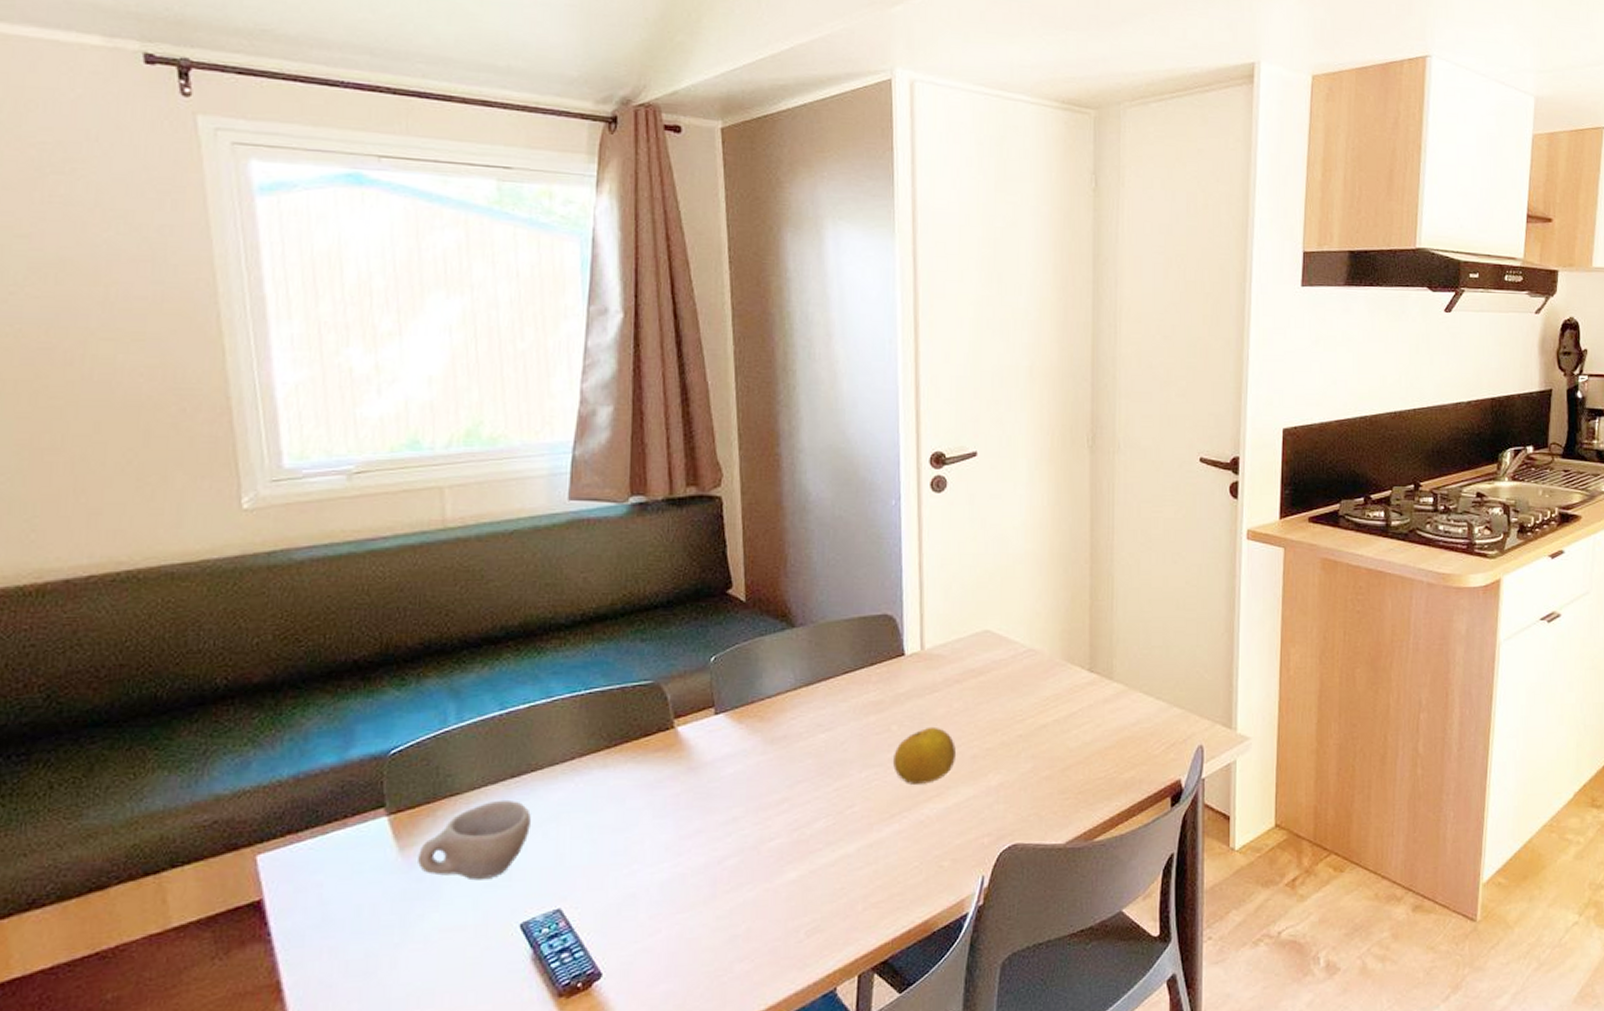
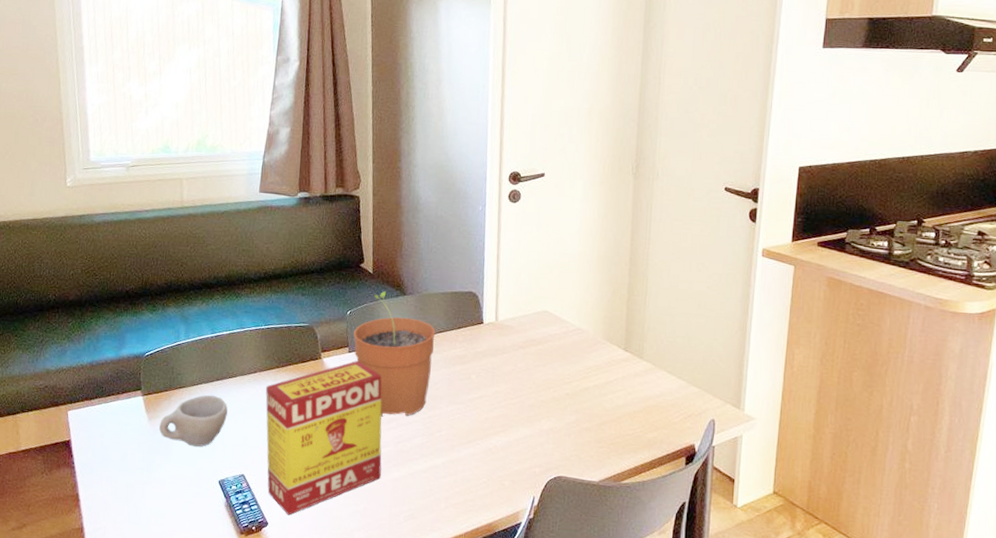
tea box: none [590,723,770,958] -> present [265,360,382,516]
plant pot: none [721,624,839,798] -> present [354,291,436,417]
fruit: present [893,726,956,784] -> none [471,379,518,421]

